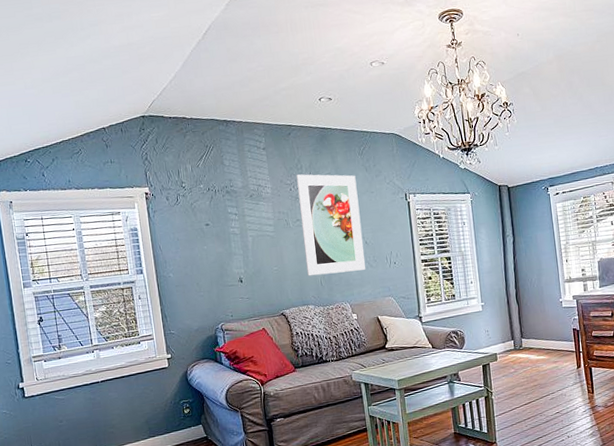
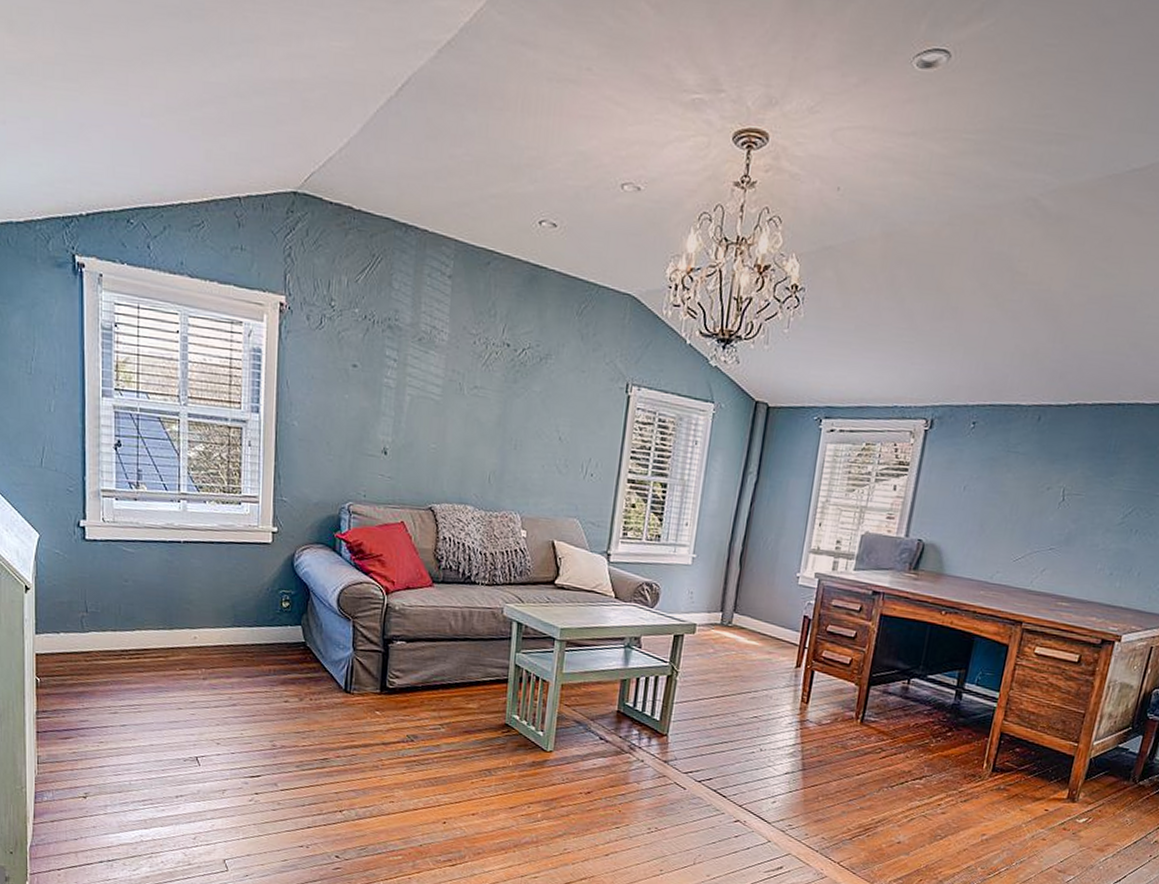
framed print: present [297,174,365,276] -> none [473,324,565,475]

